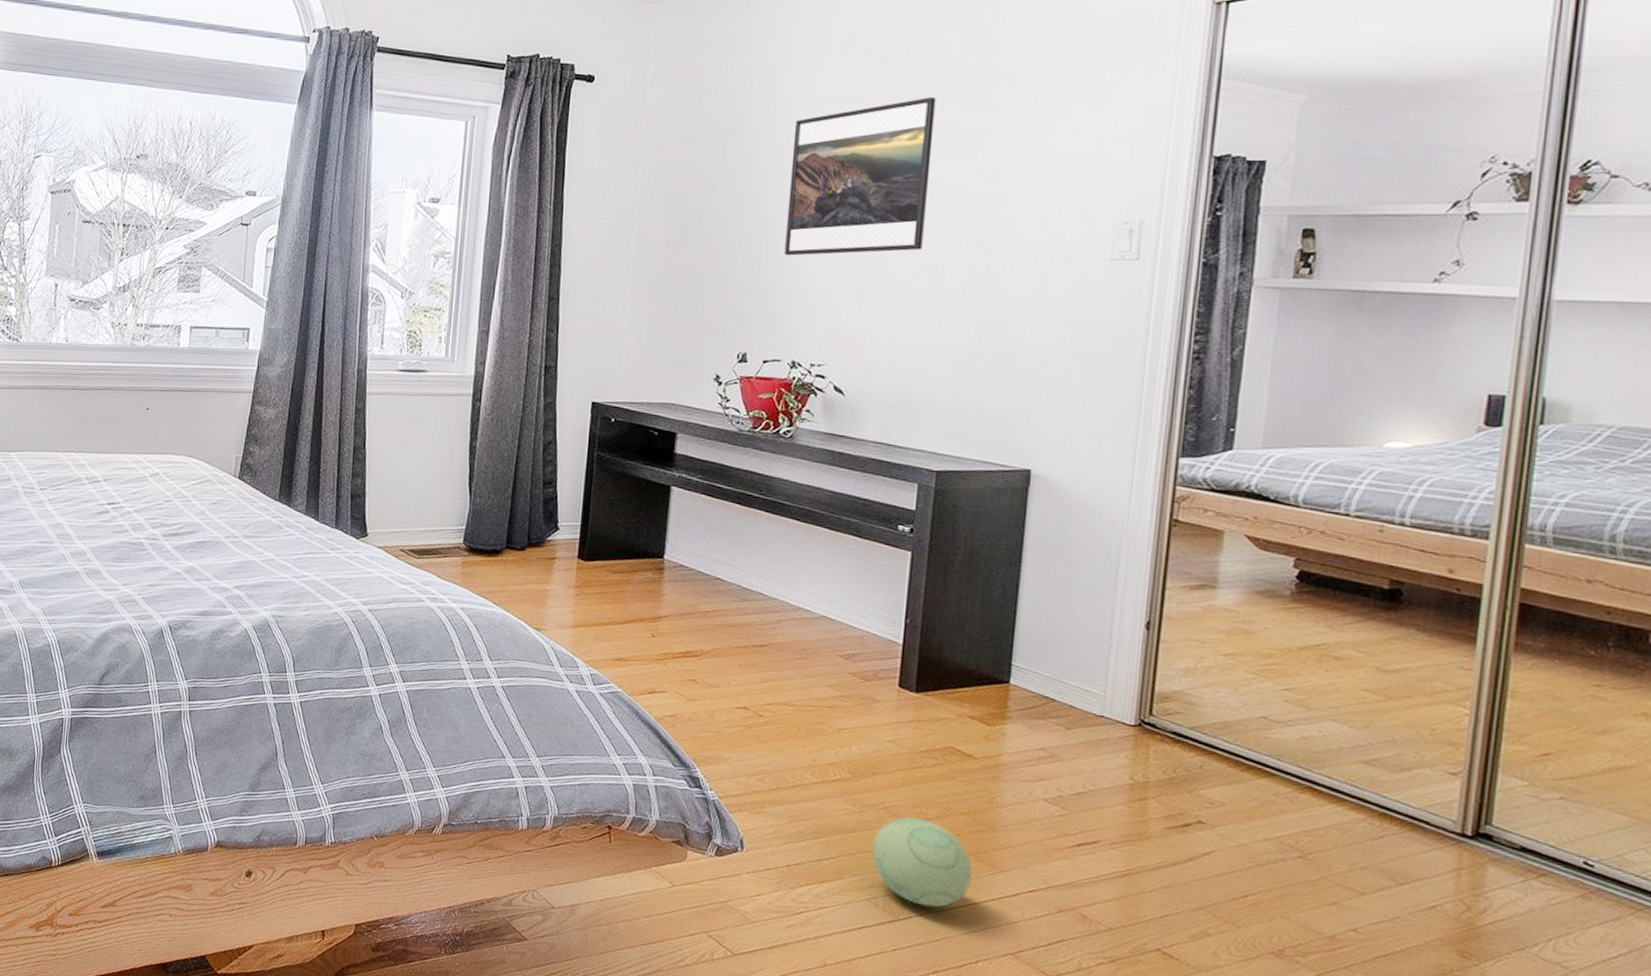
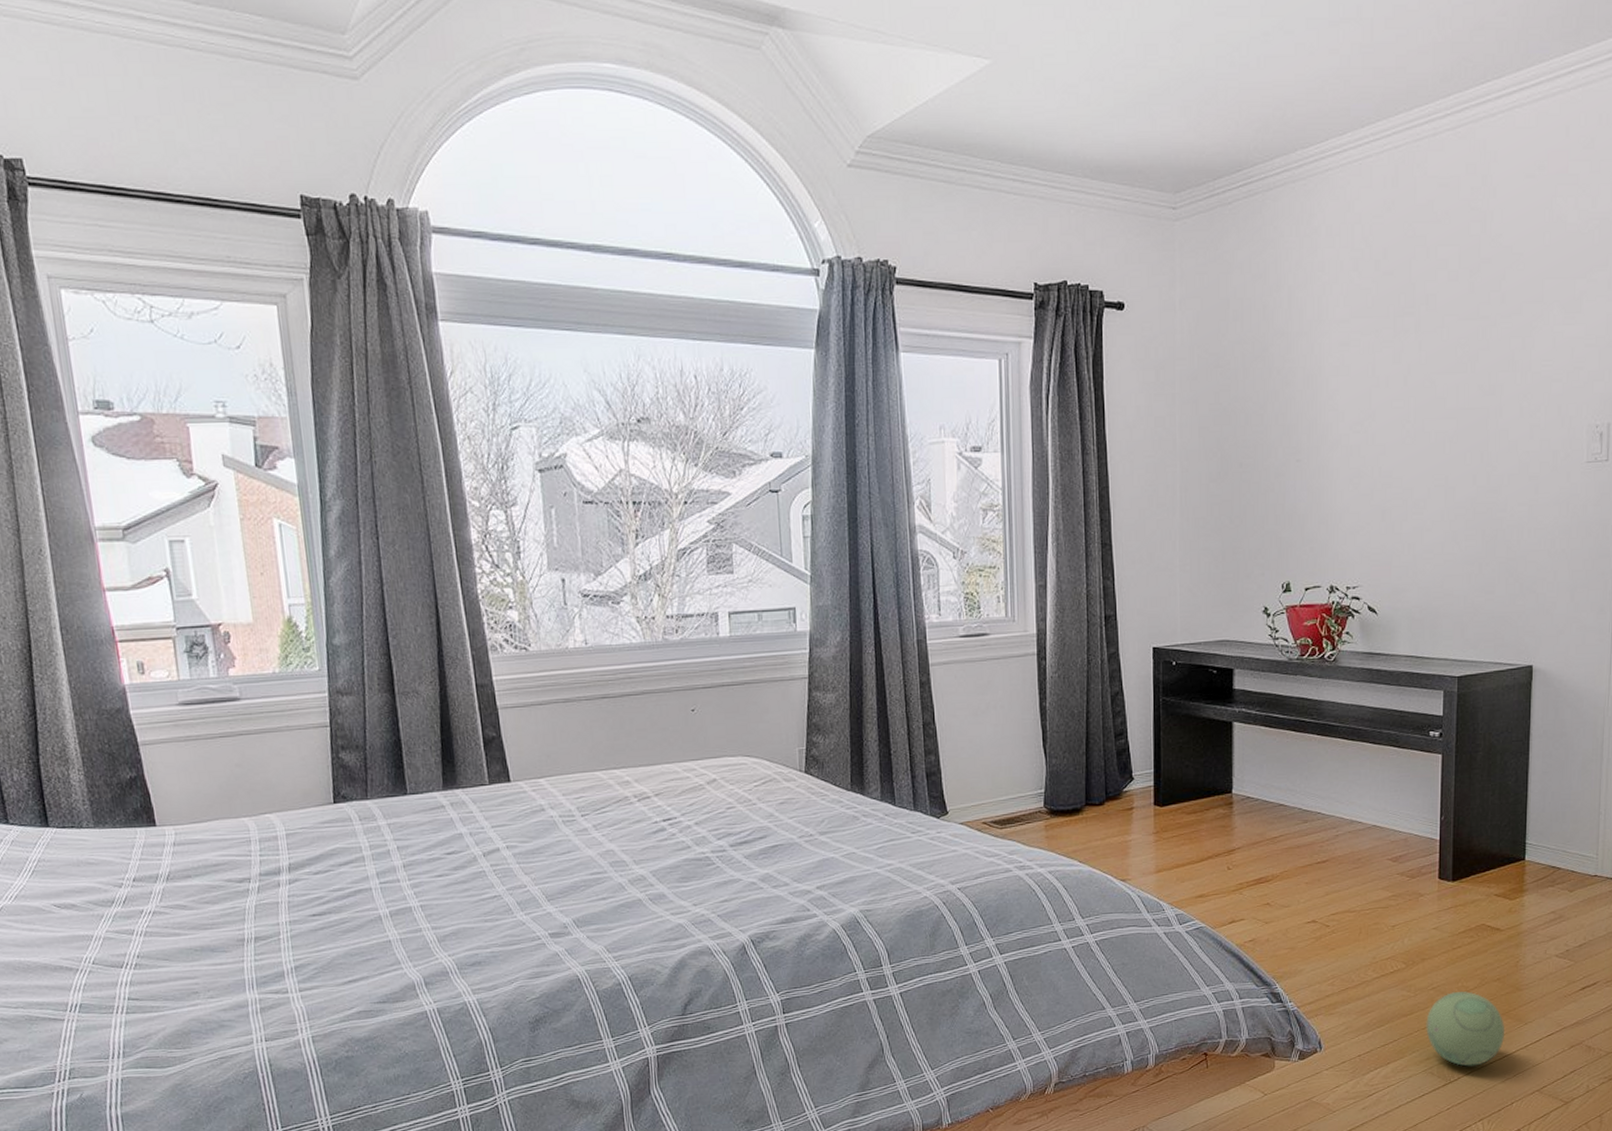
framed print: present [784,96,936,256] -> none [1316,311,1438,481]

